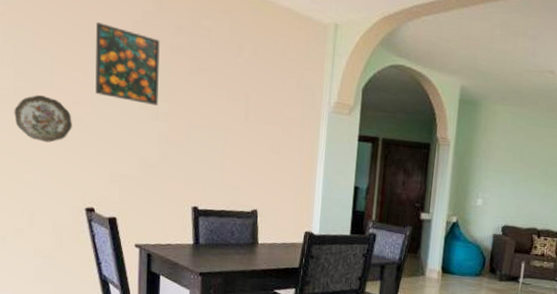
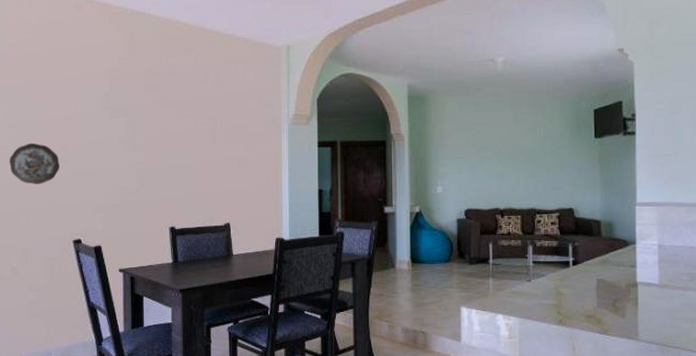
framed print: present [94,21,160,105] -> none [78,73,134,139]

